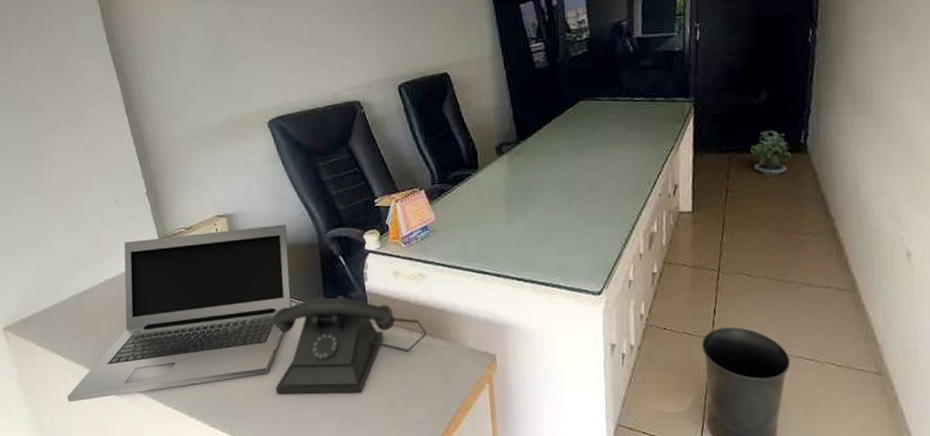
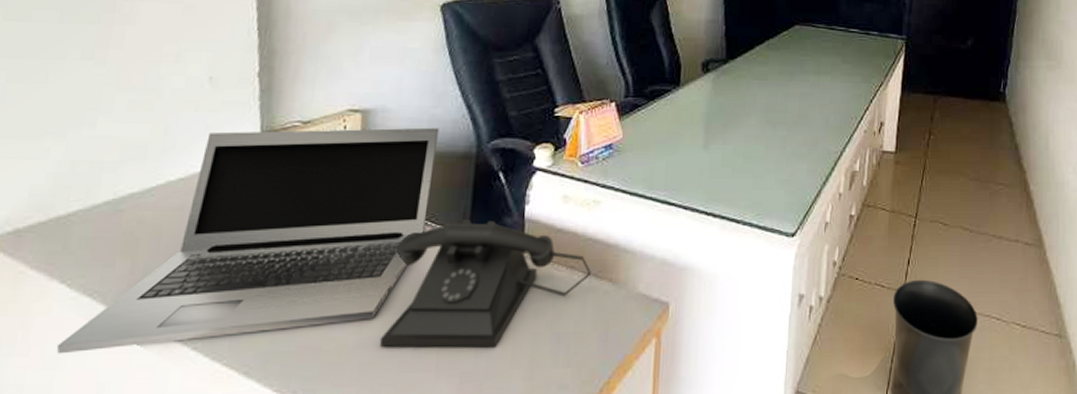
potted plant: present [750,130,791,178] -> none [954,76,991,123]

